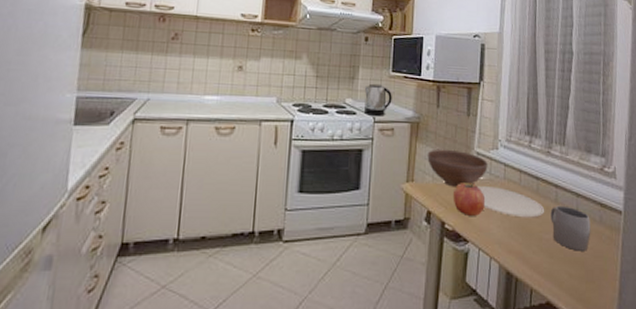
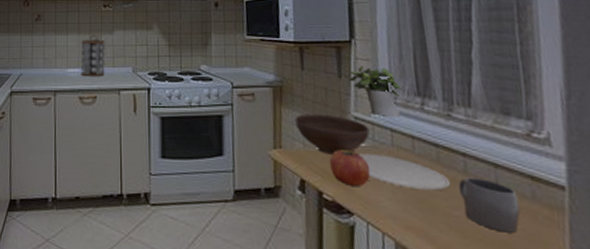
spice rack: none [219,61,249,106] -> present [81,35,105,77]
kettle: present [364,83,392,116] -> none [218,48,250,81]
potted plant: none [475,106,519,154] -> present [349,66,405,118]

